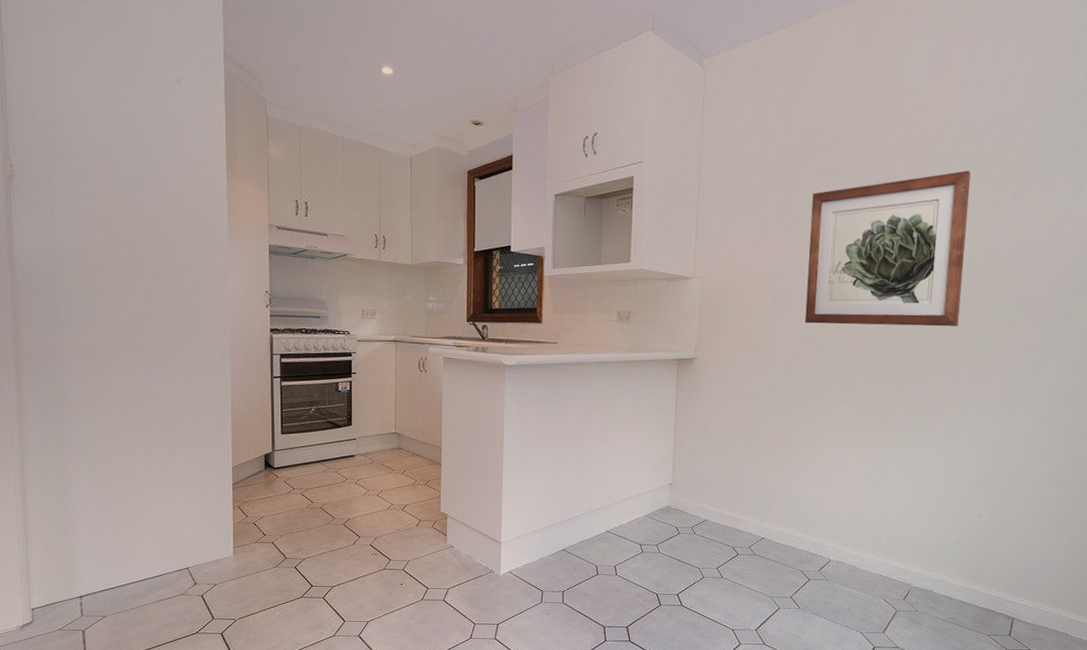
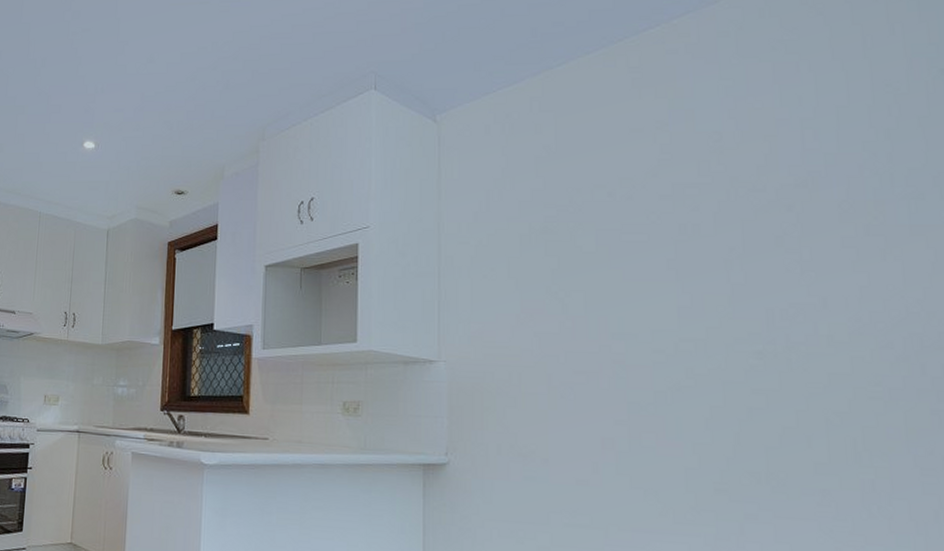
wall art: present [804,170,971,327] -> none [589,225,830,431]

